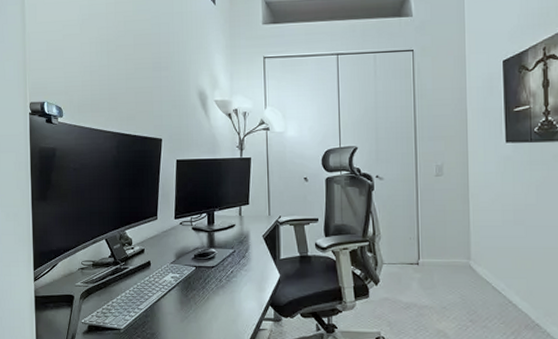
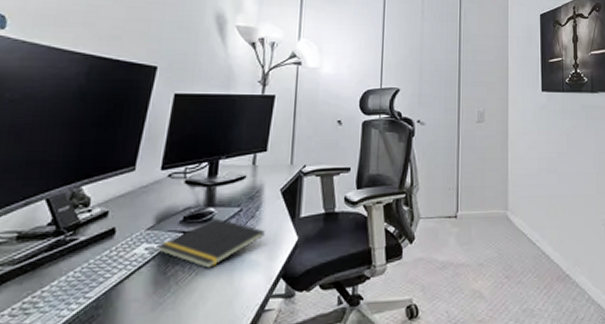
notepad: none [180,256,254,294] -> present [158,218,265,268]

